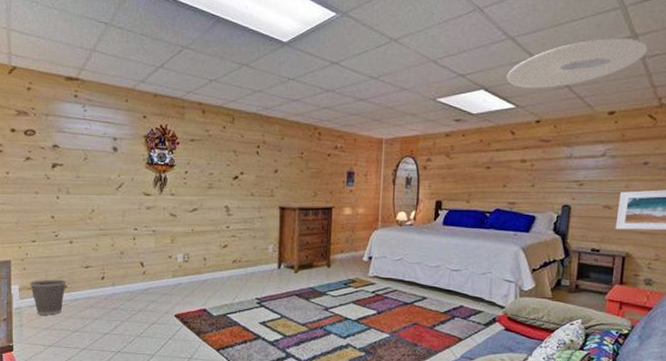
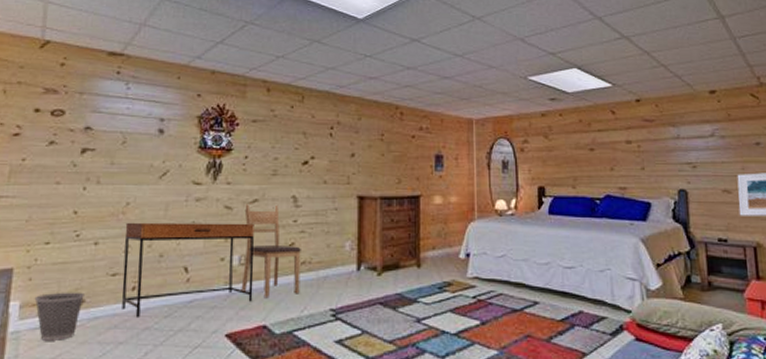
desk: none [92,226,195,301] -> present [121,222,254,319]
chair: none [185,211,234,288] -> present [241,203,302,297]
ceiling light: present [506,38,648,88] -> none [599,19,737,67]

